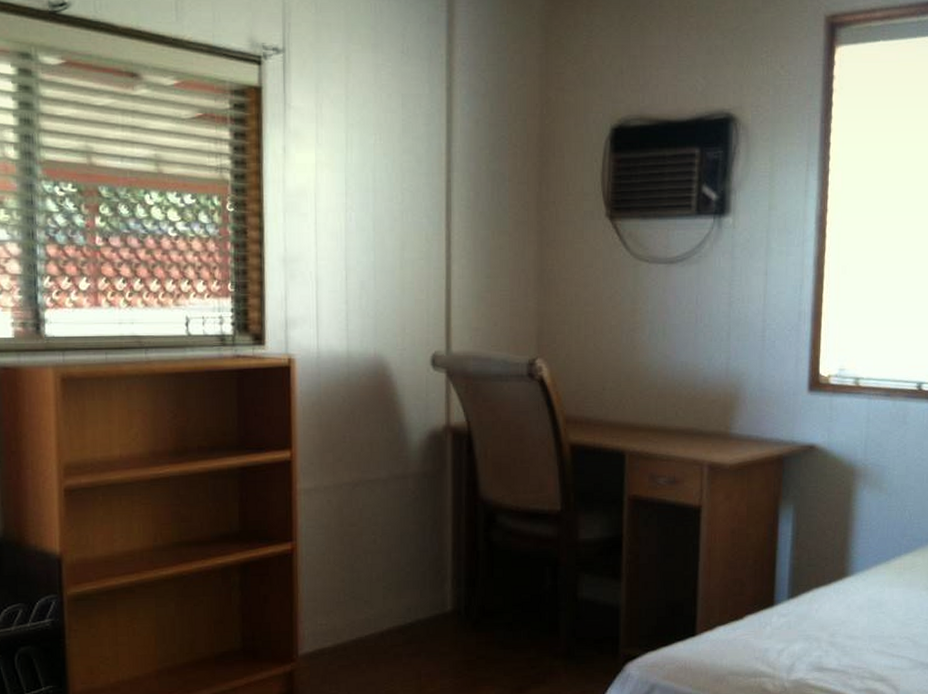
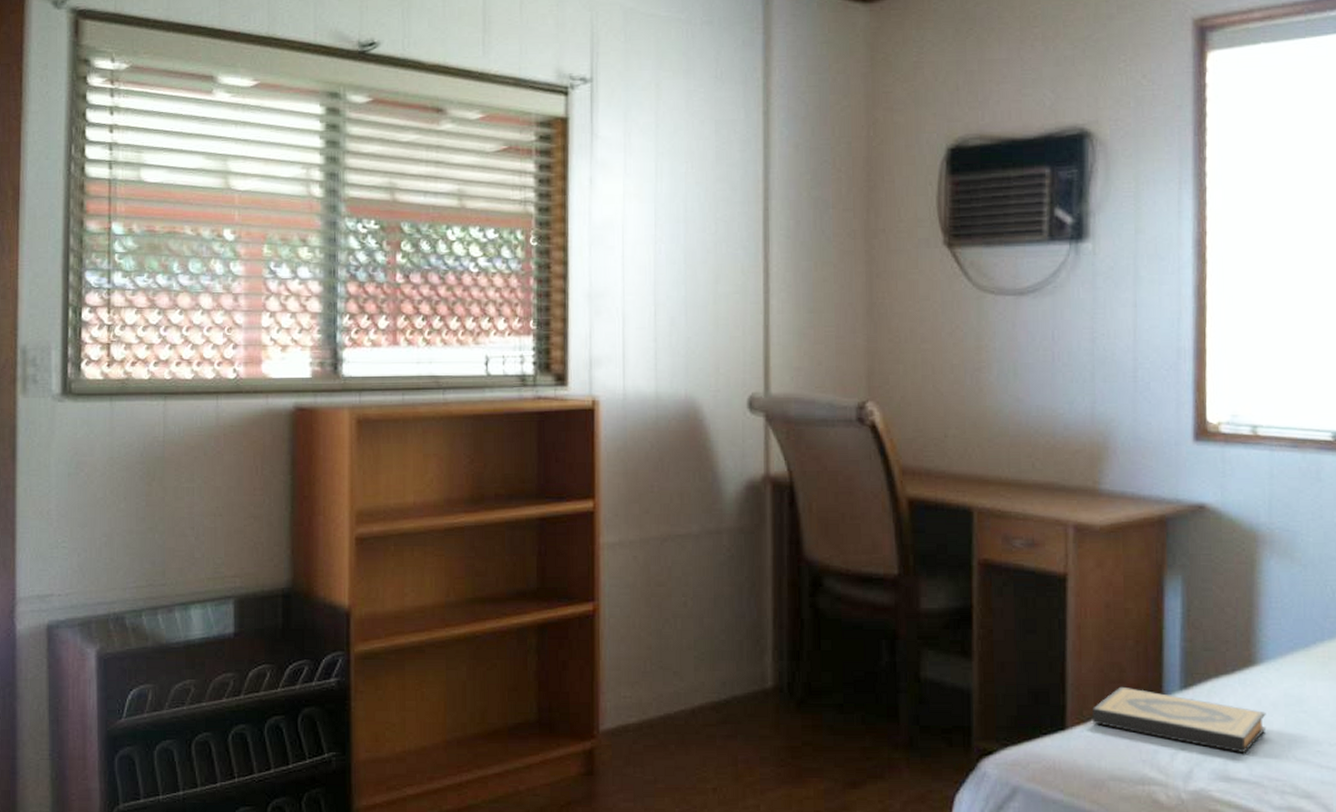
hardback book: none [718,598,853,649] -> present [1093,686,1267,754]

